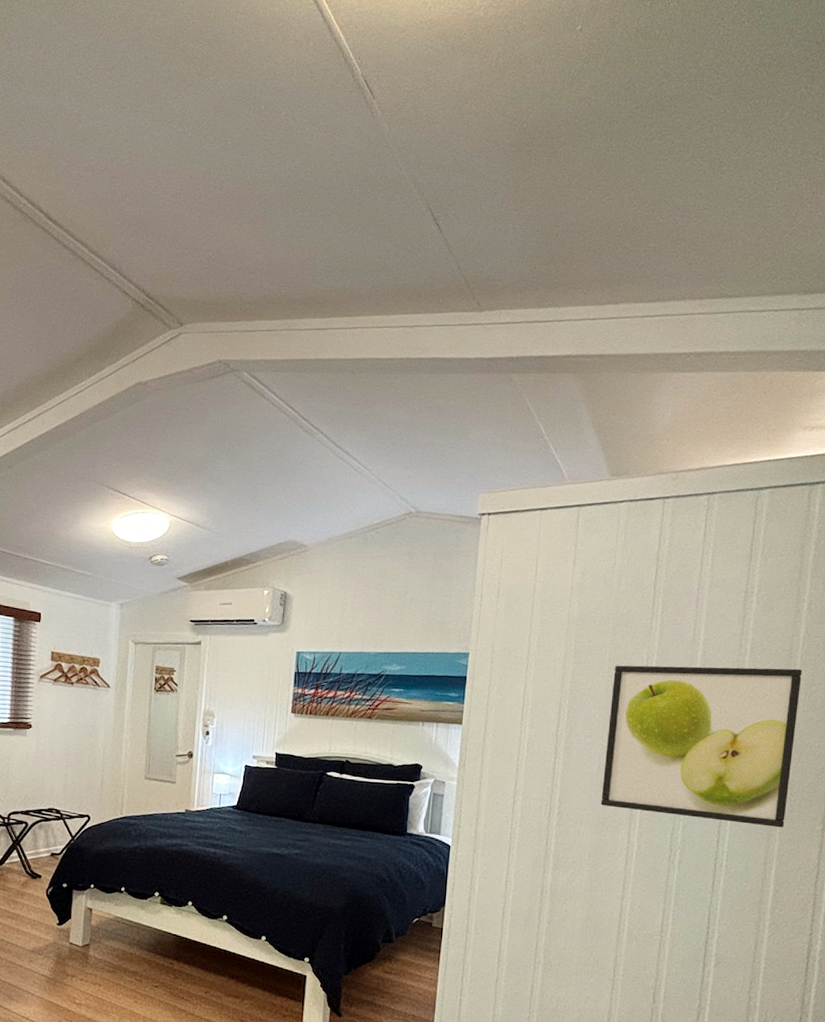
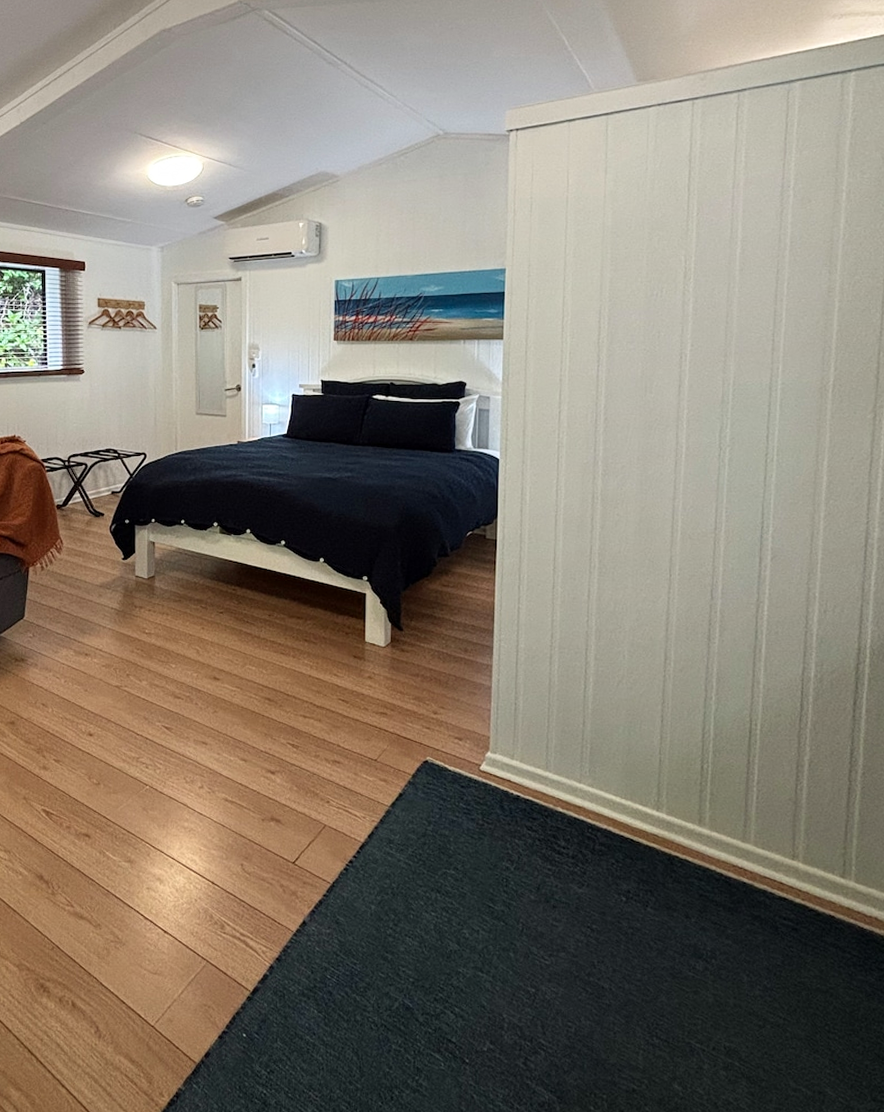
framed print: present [601,665,802,828] -> none [647,259,844,419]

